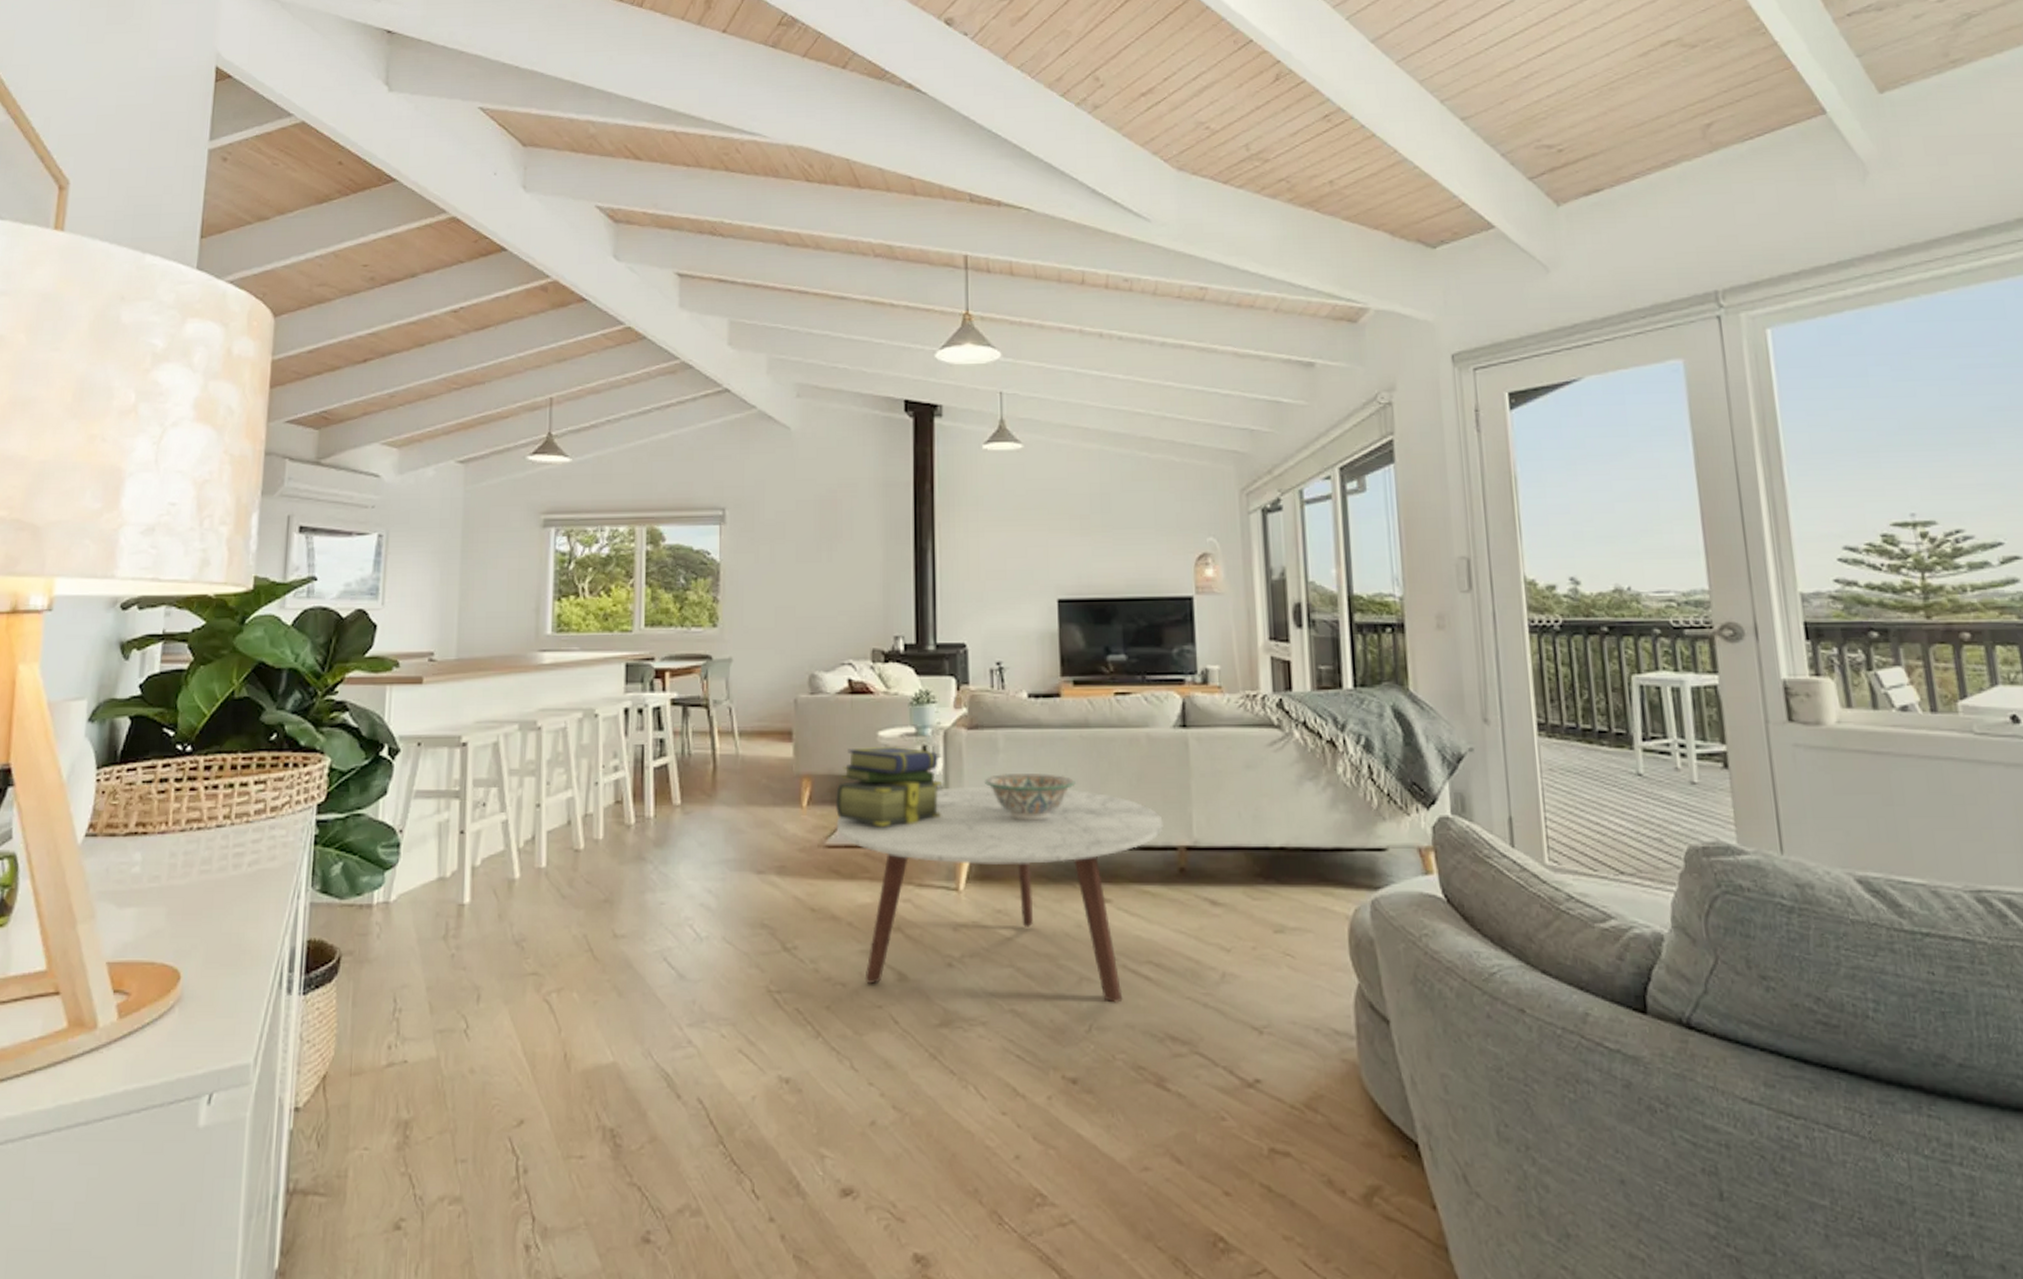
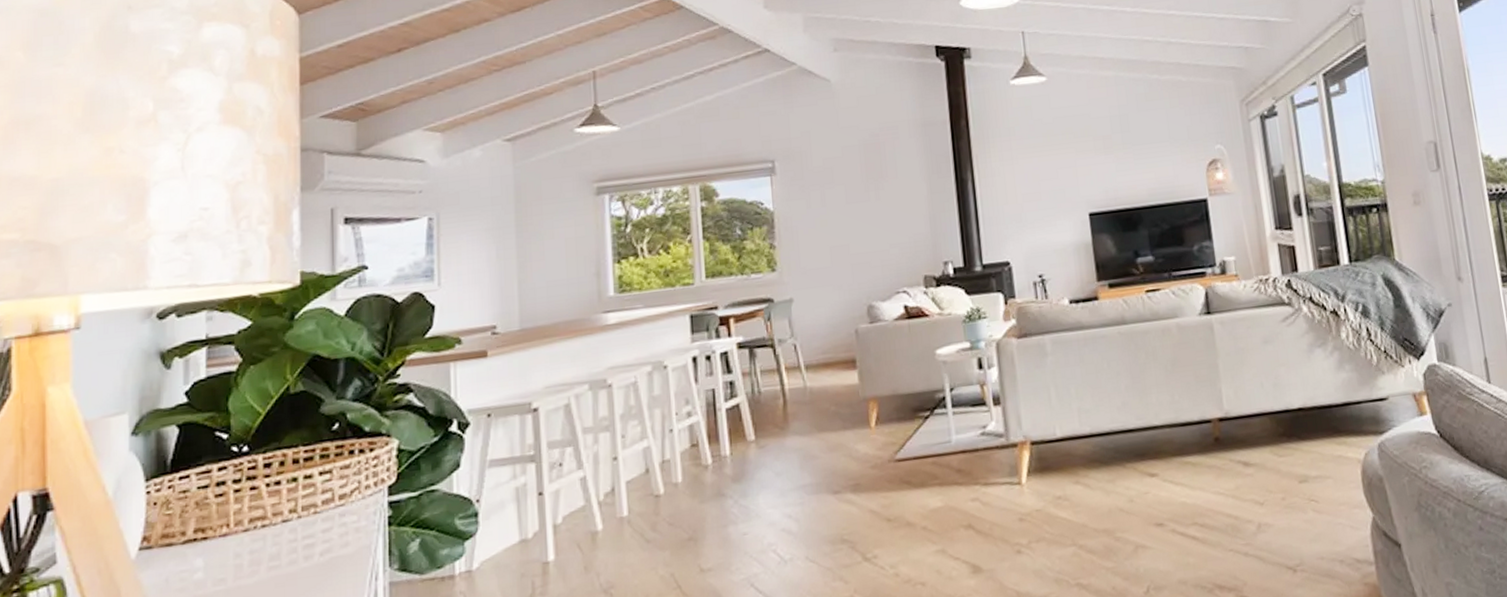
stack of books: present [835,746,941,826] -> none [900,361,1000,436]
coffee table: present [836,786,1163,1003] -> none [904,380,1198,580]
decorative bowl: present [984,772,1076,821] -> none [1036,369,1118,414]

